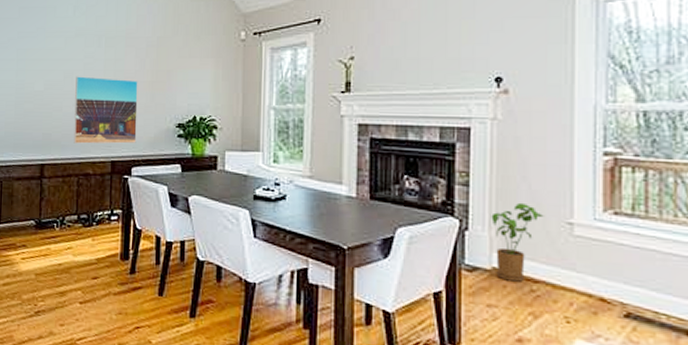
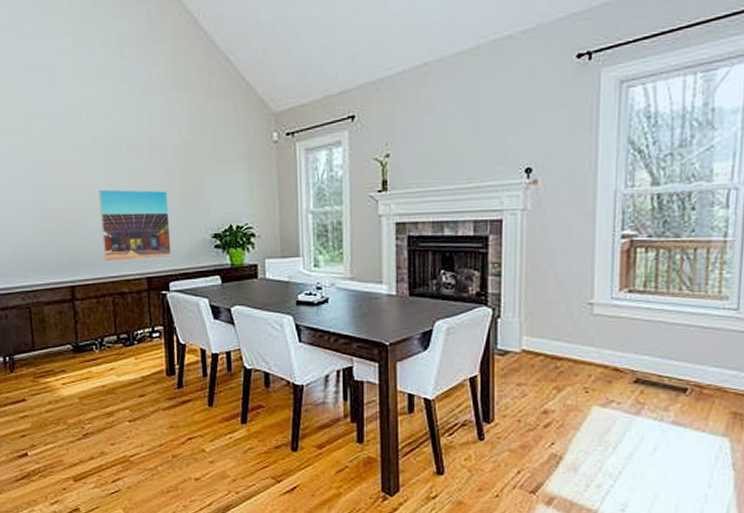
house plant: present [491,202,544,282] -> none [521,288,568,361]

